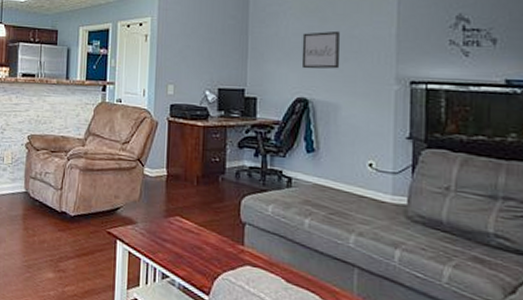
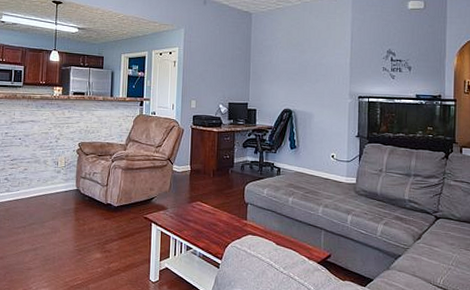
wall art: present [301,30,341,69] -> none [287,60,314,88]

